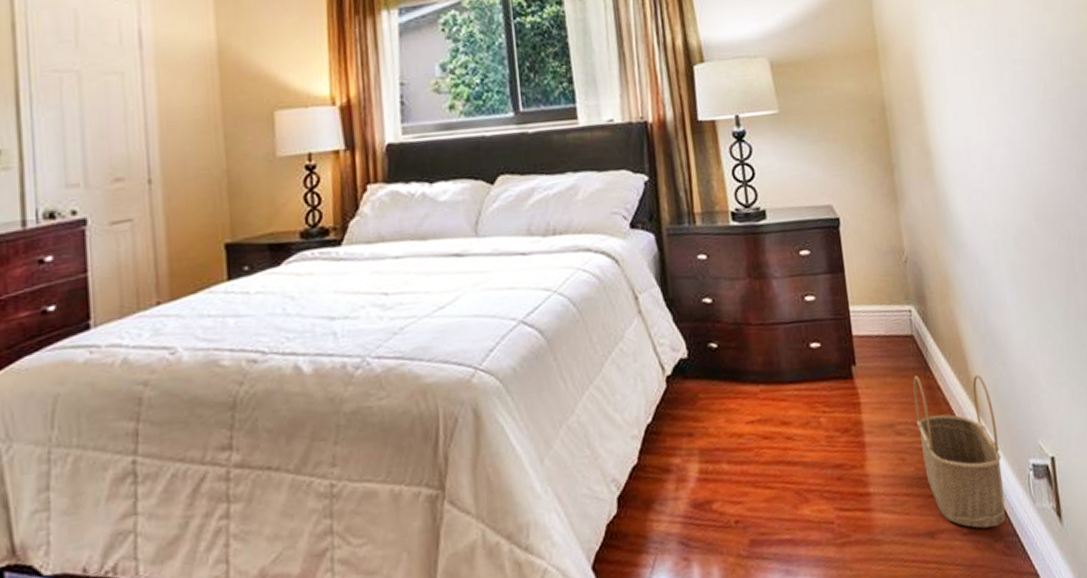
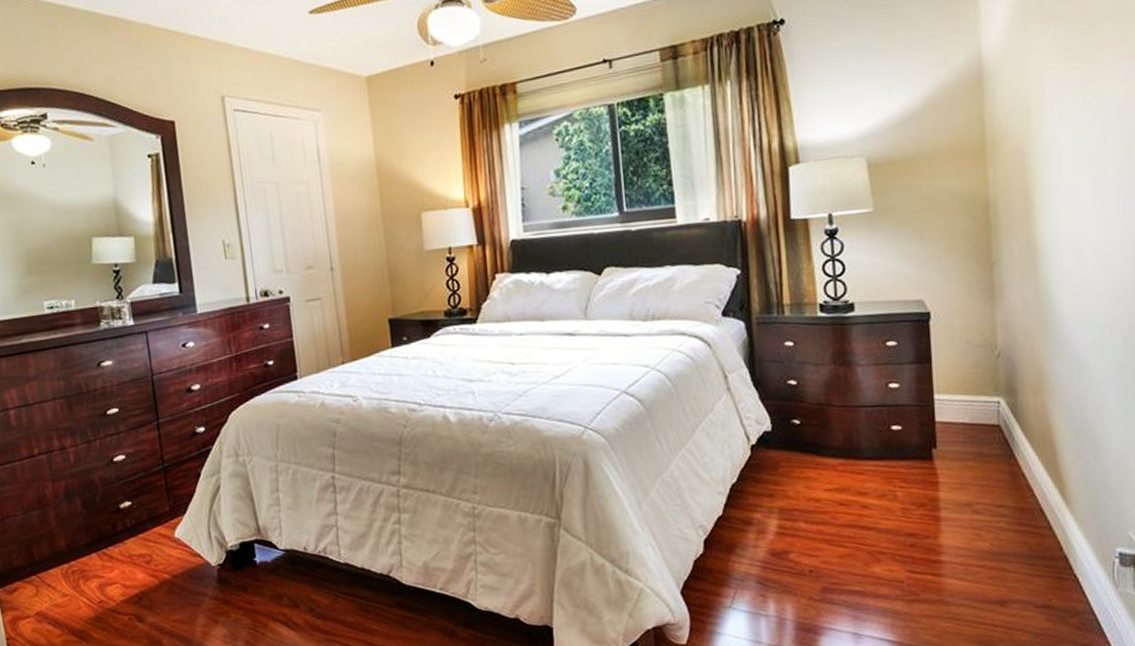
wicker basket: present [913,374,1006,529] -> none [995,462,1085,605]

